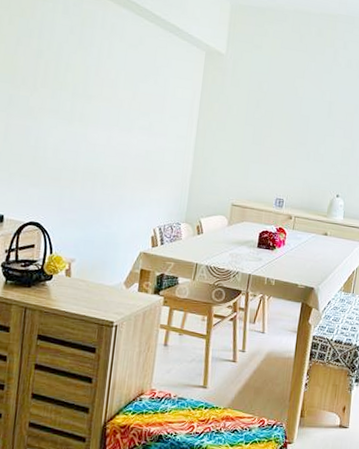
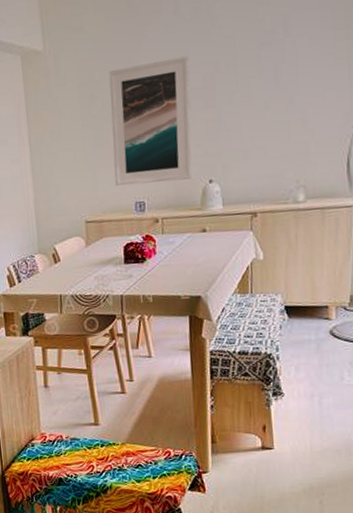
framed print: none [263,87,337,190] -> present [109,56,192,186]

